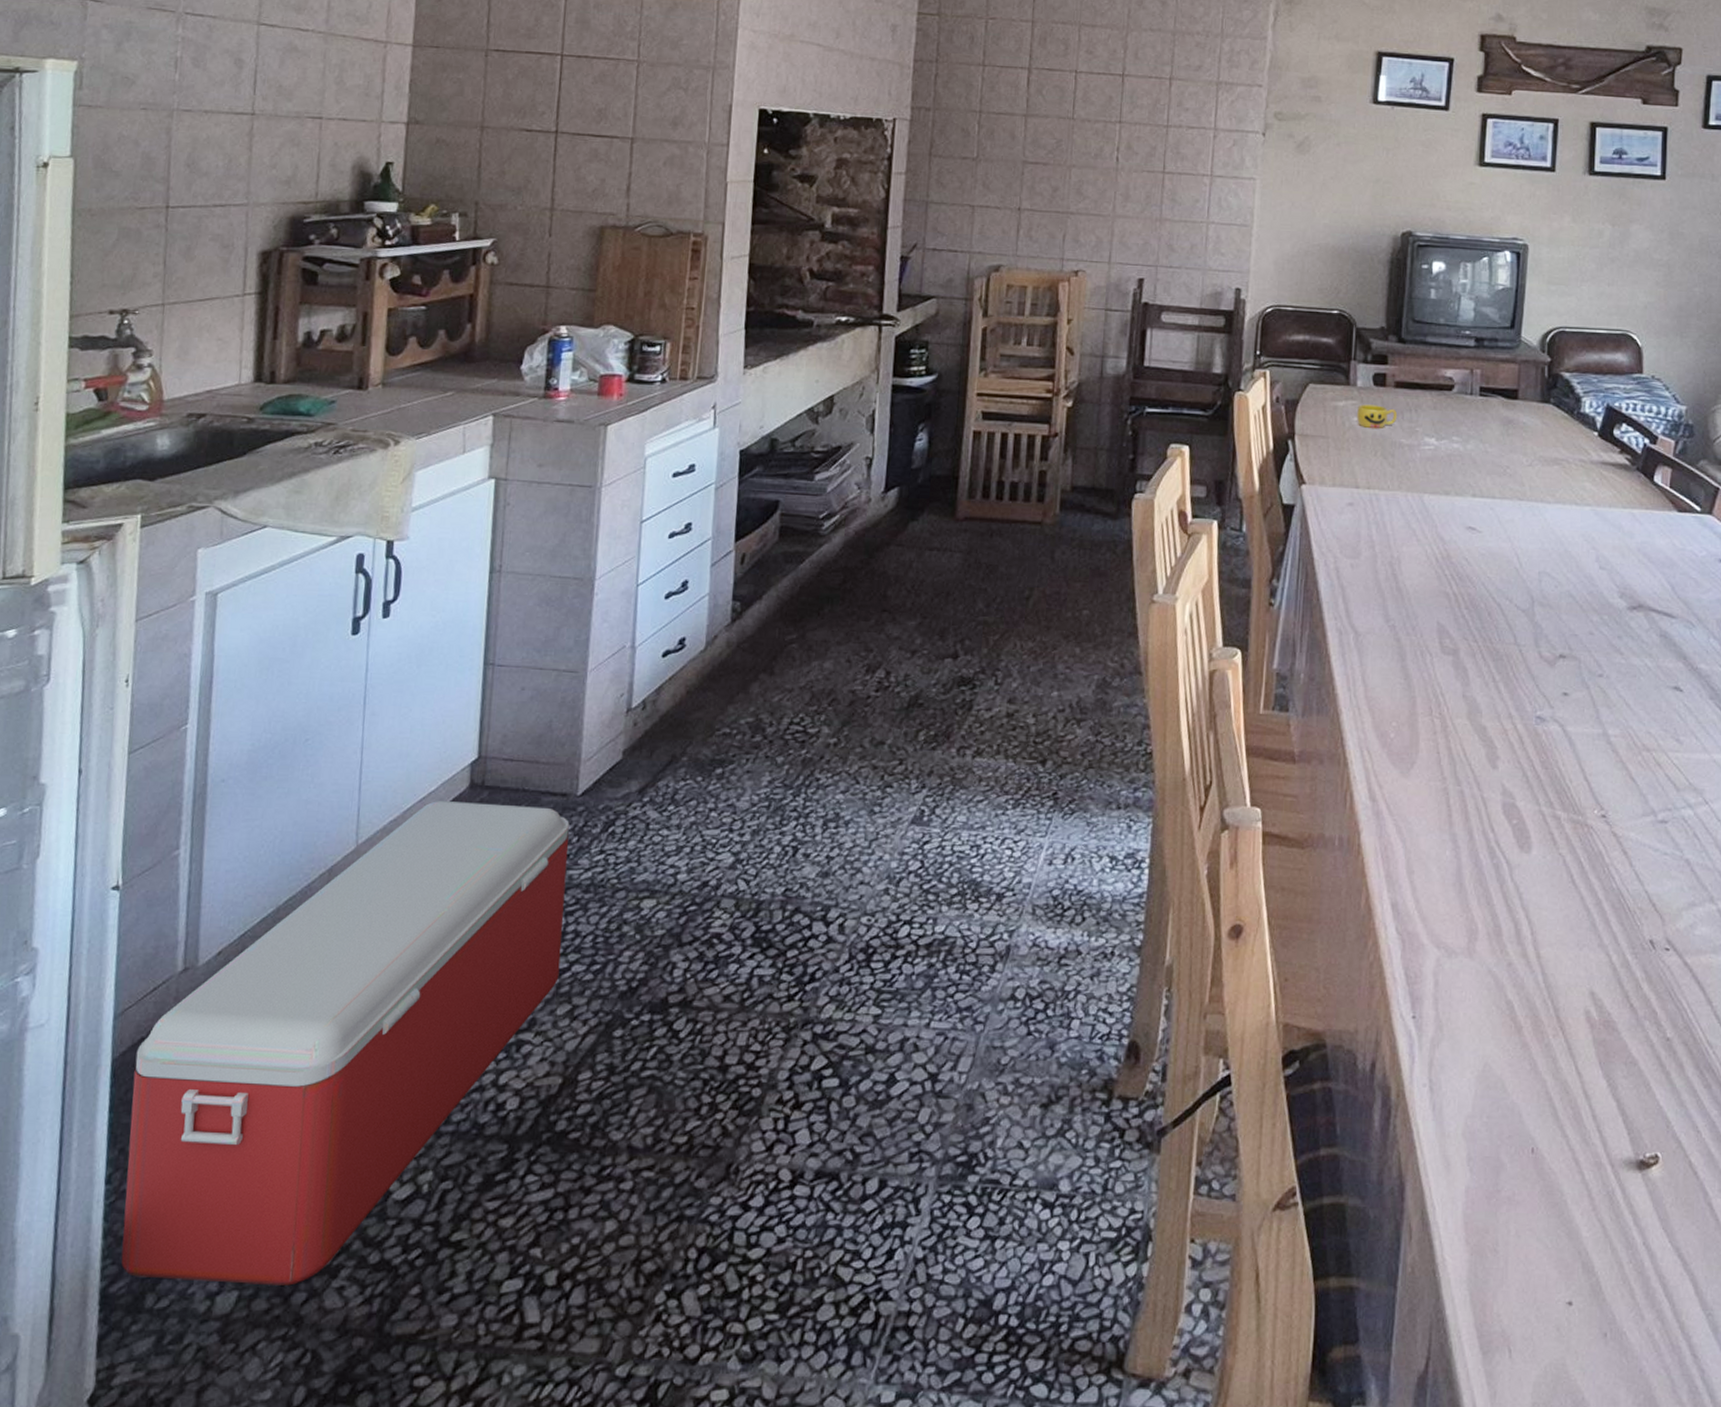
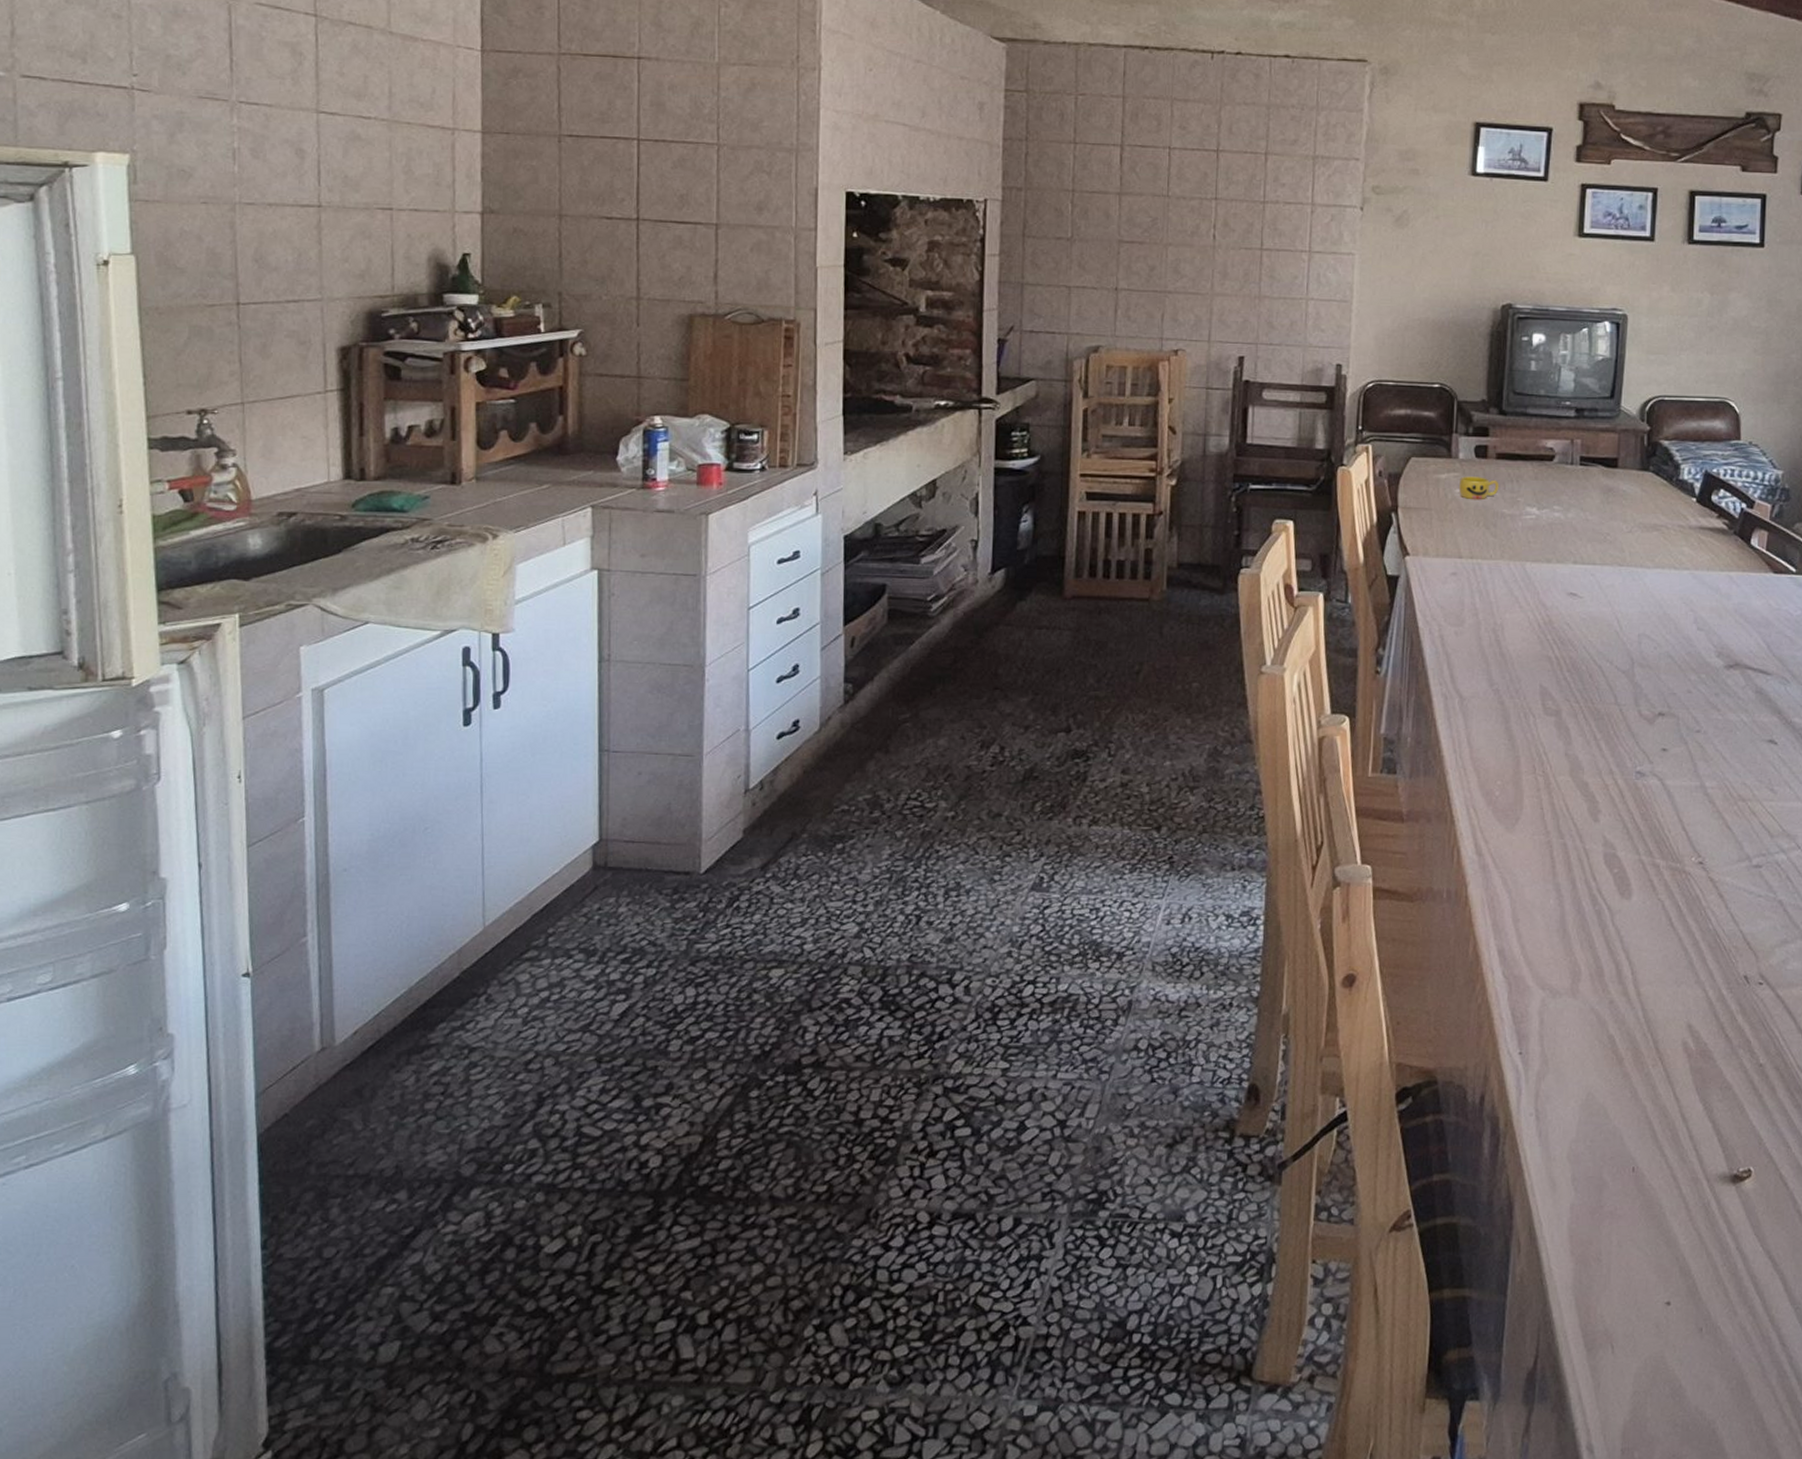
cooler: present [121,801,570,1286] -> none [280,883,695,1334]

